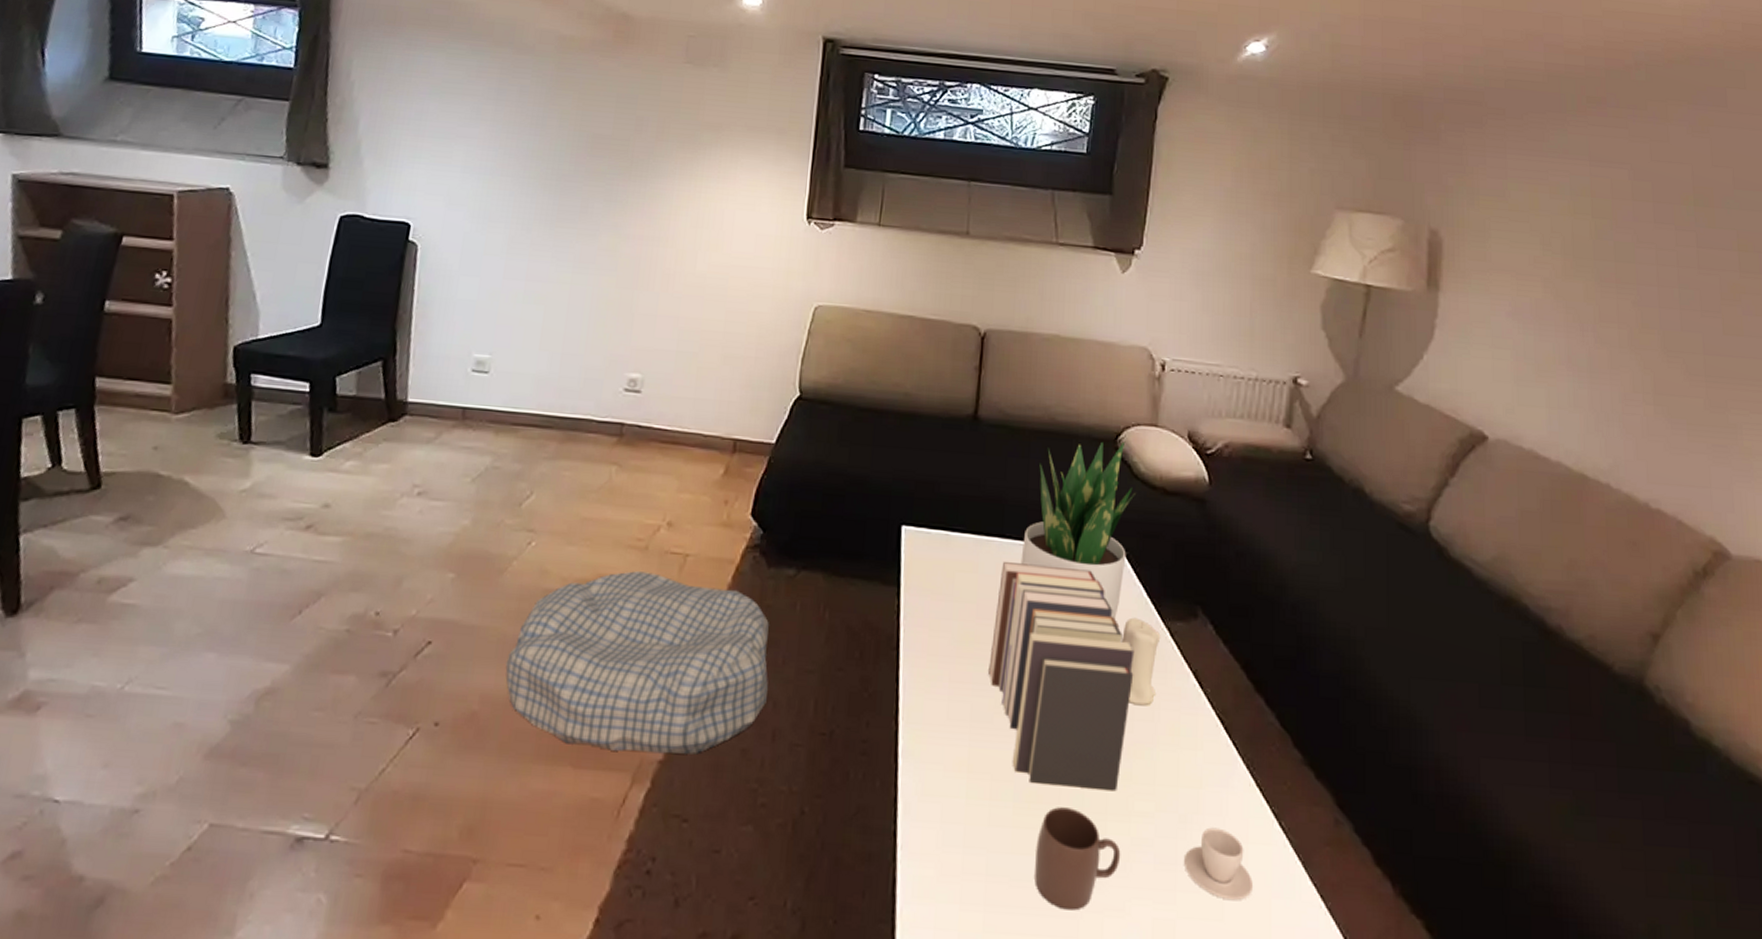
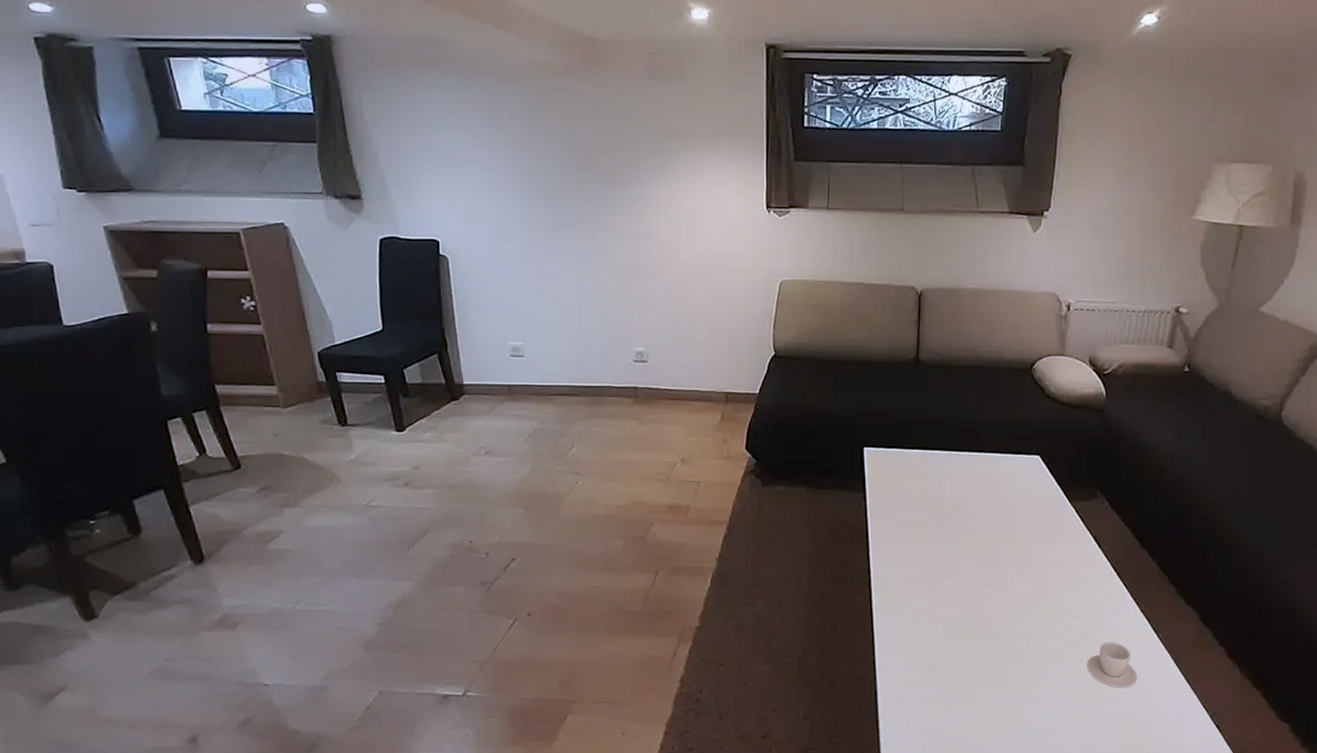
dog bed: present [505,571,769,755] -> none [573,497,771,623]
books: present [989,562,1135,792] -> none [937,468,1048,623]
planter: present [1020,442,1135,619] -> none [958,370,1047,503]
mug: present [1035,807,1121,910] -> none [978,636,1040,703]
candle: present [1122,617,1161,706] -> none [1039,501,1069,563]

